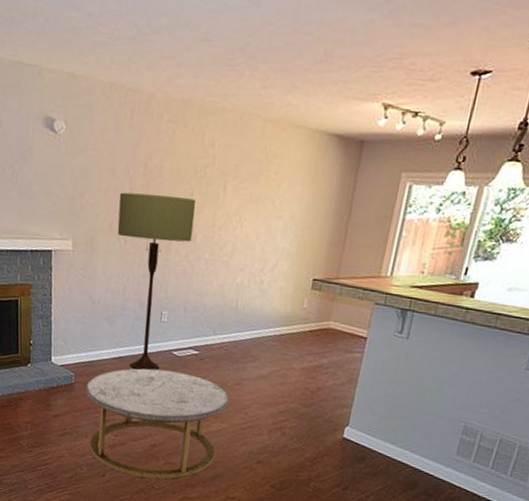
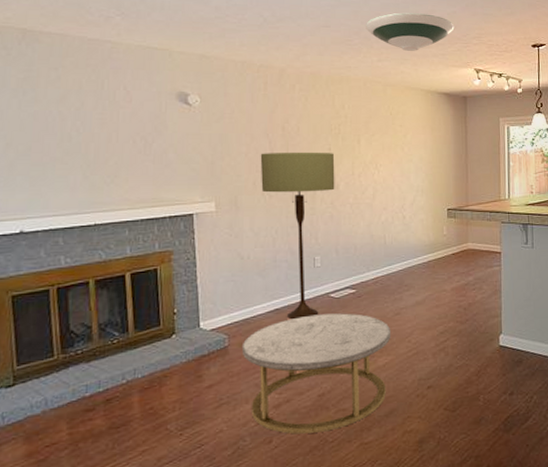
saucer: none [253,21,368,76] -> present [366,13,455,51]

